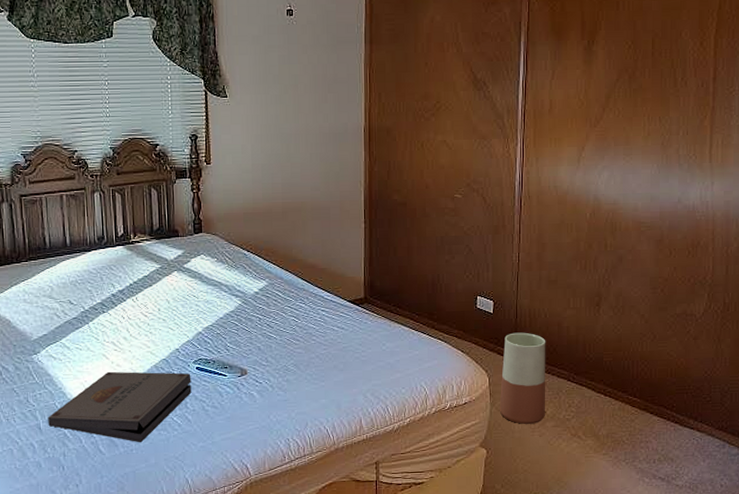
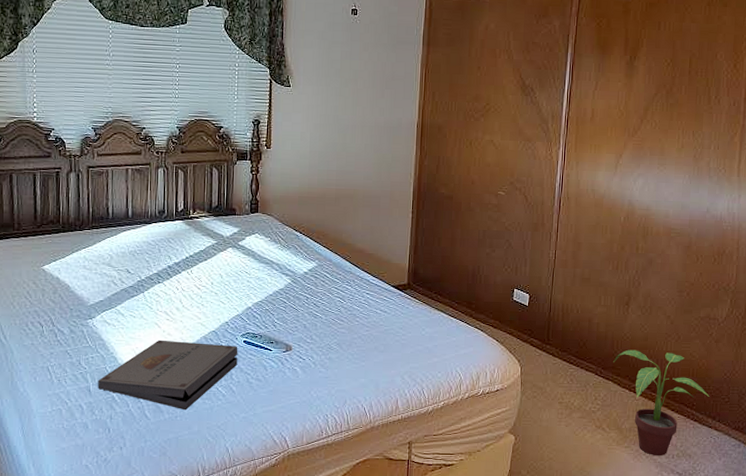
vase: present [499,332,546,424] -> none [529,325,577,414]
potted plant: none [586,352,690,462] -> present [613,349,710,456]

